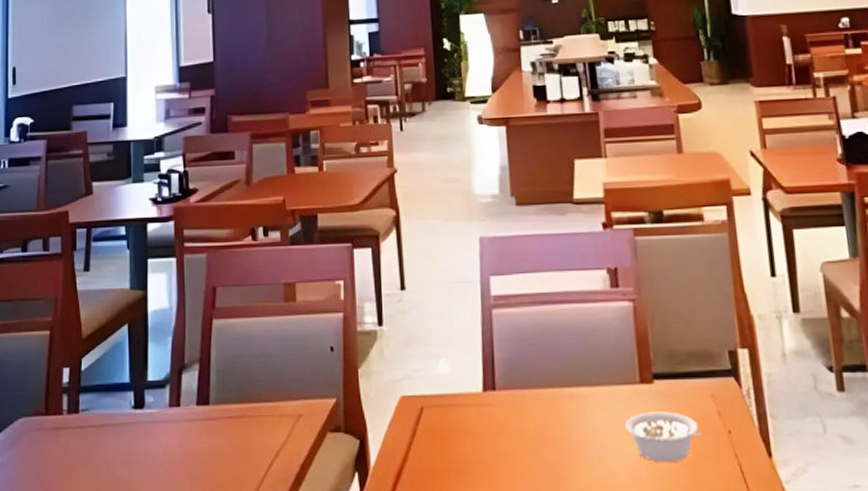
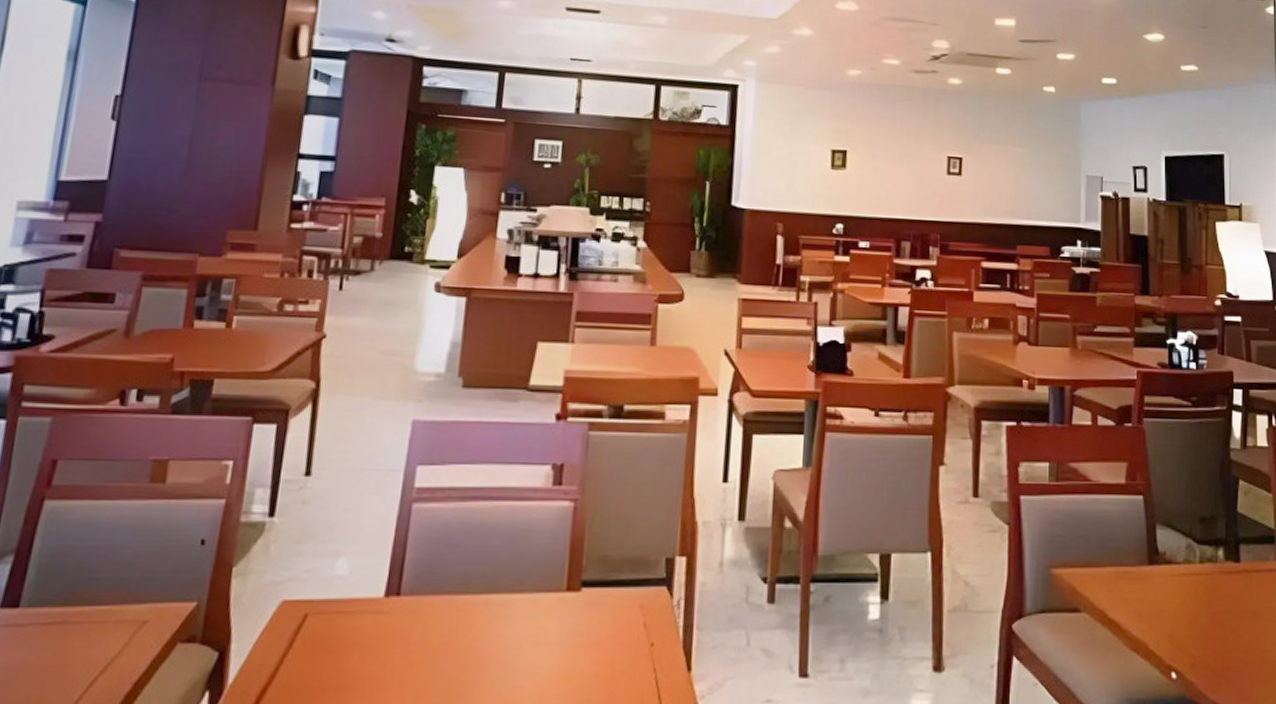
legume: present [624,412,702,463] -> none [541,622,624,678]

